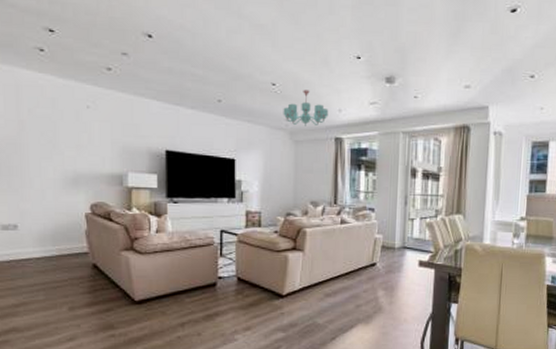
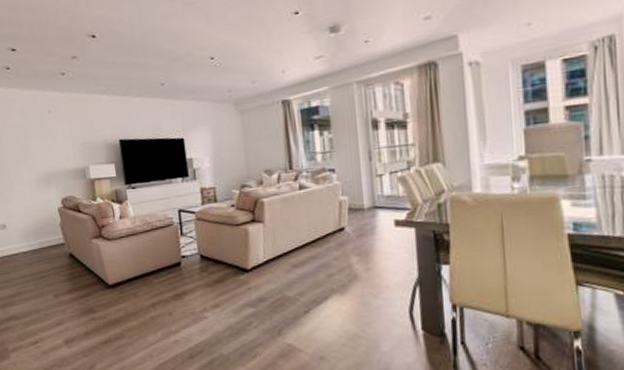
chandelier: present [283,89,329,126] -> none [224,56,272,95]

